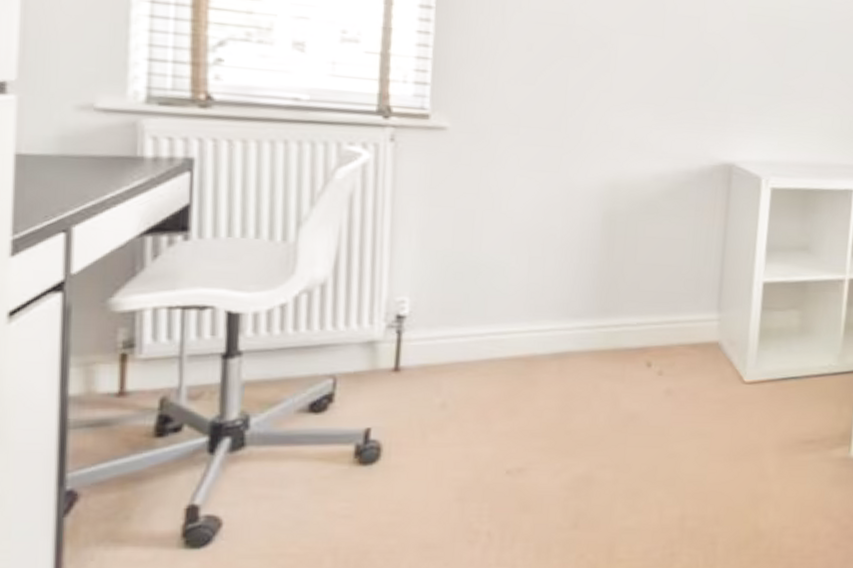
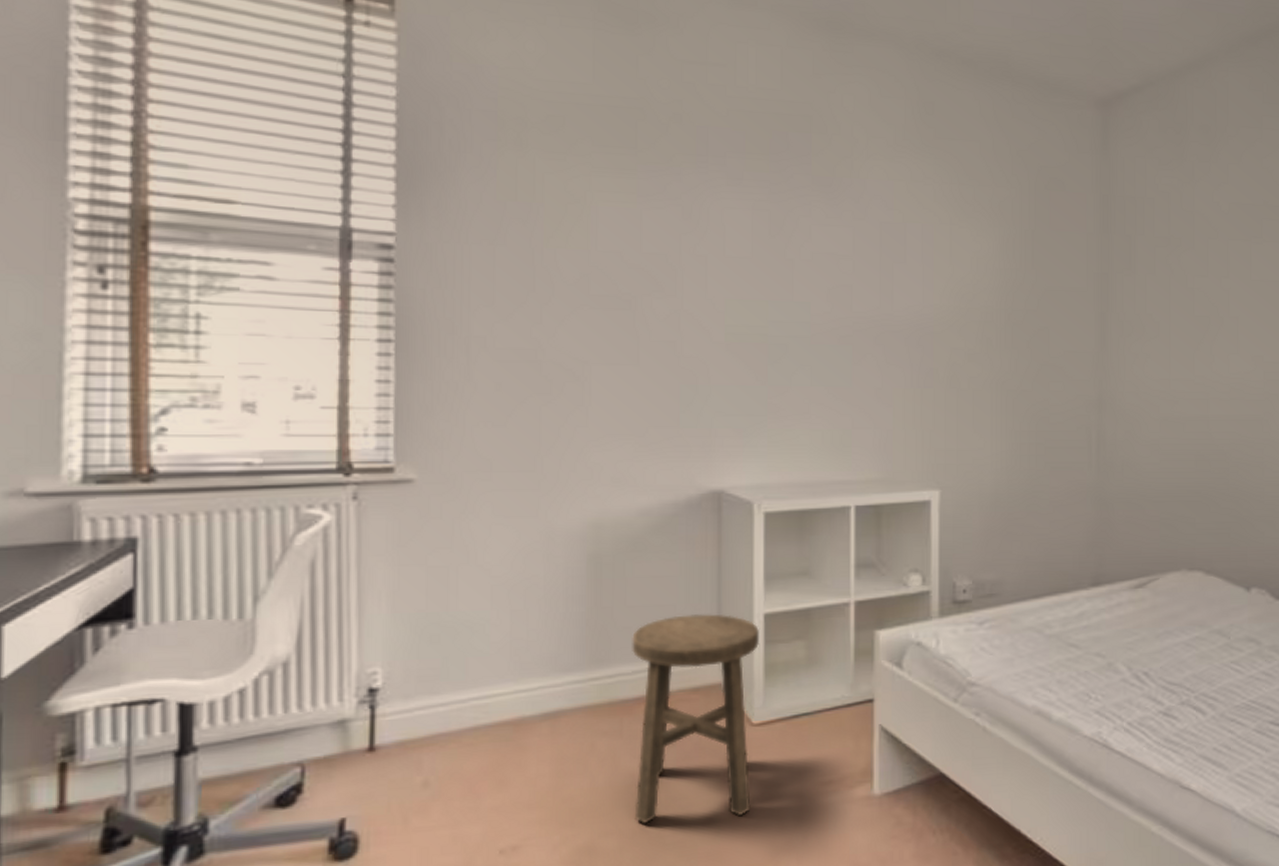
stool: none [630,276,757,464] -> present [632,614,759,824]

